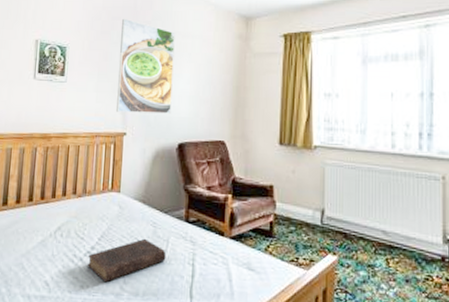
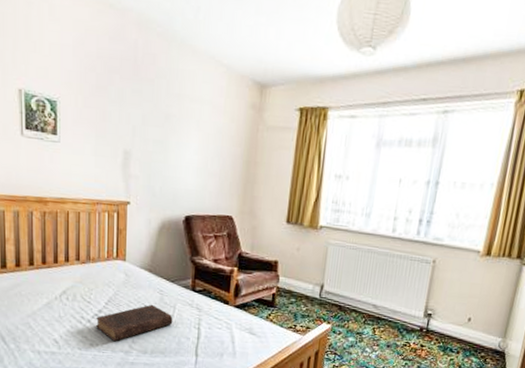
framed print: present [116,18,175,114] -> none [118,72,182,185]

